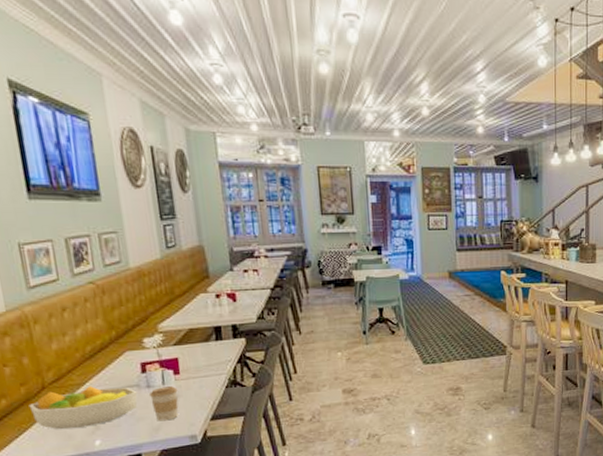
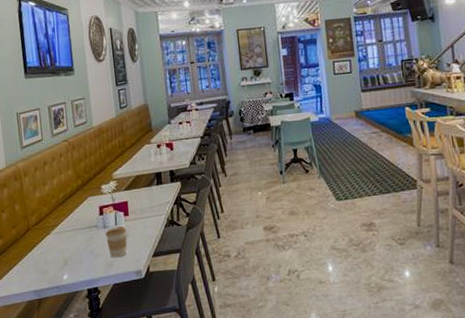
fruit bowl: present [29,386,138,429] -> none [17,227,96,265]

